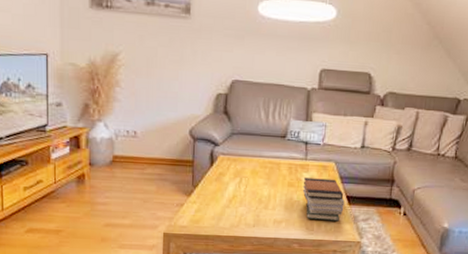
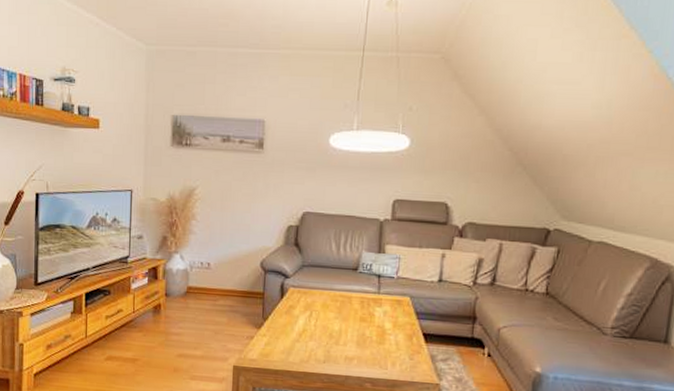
book stack: present [302,177,345,222] -> none [375,312,421,361]

